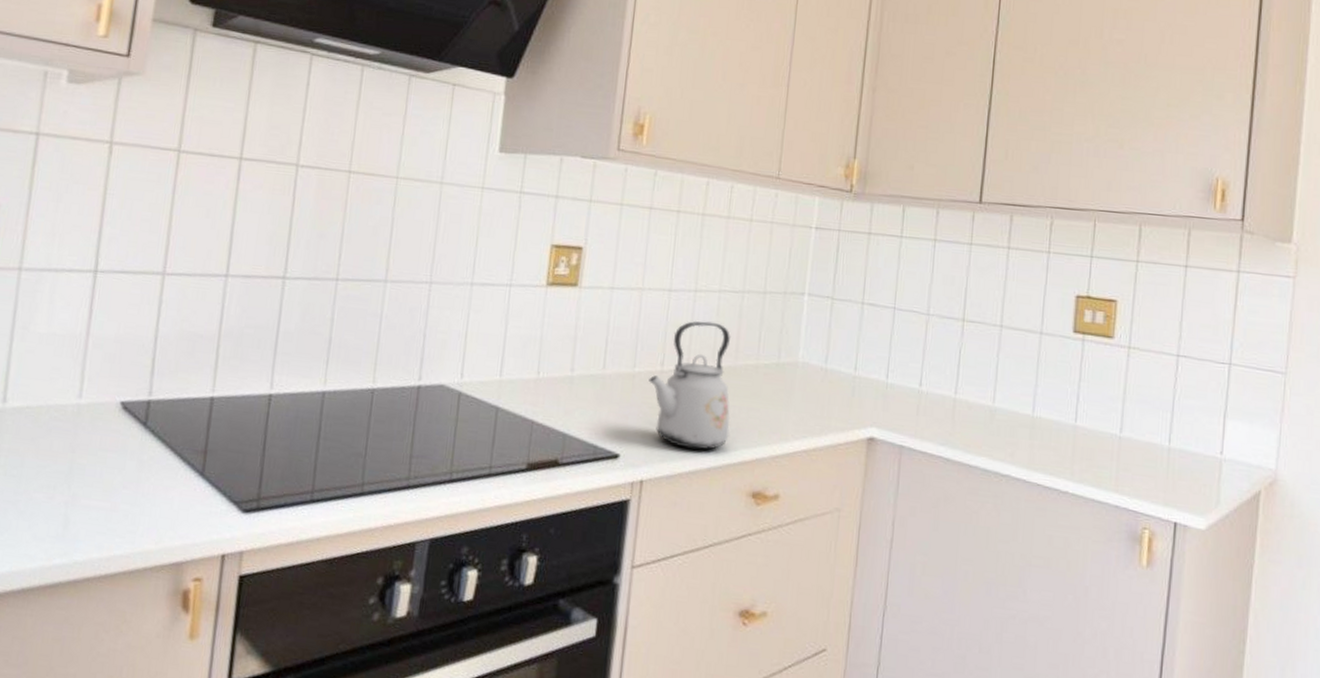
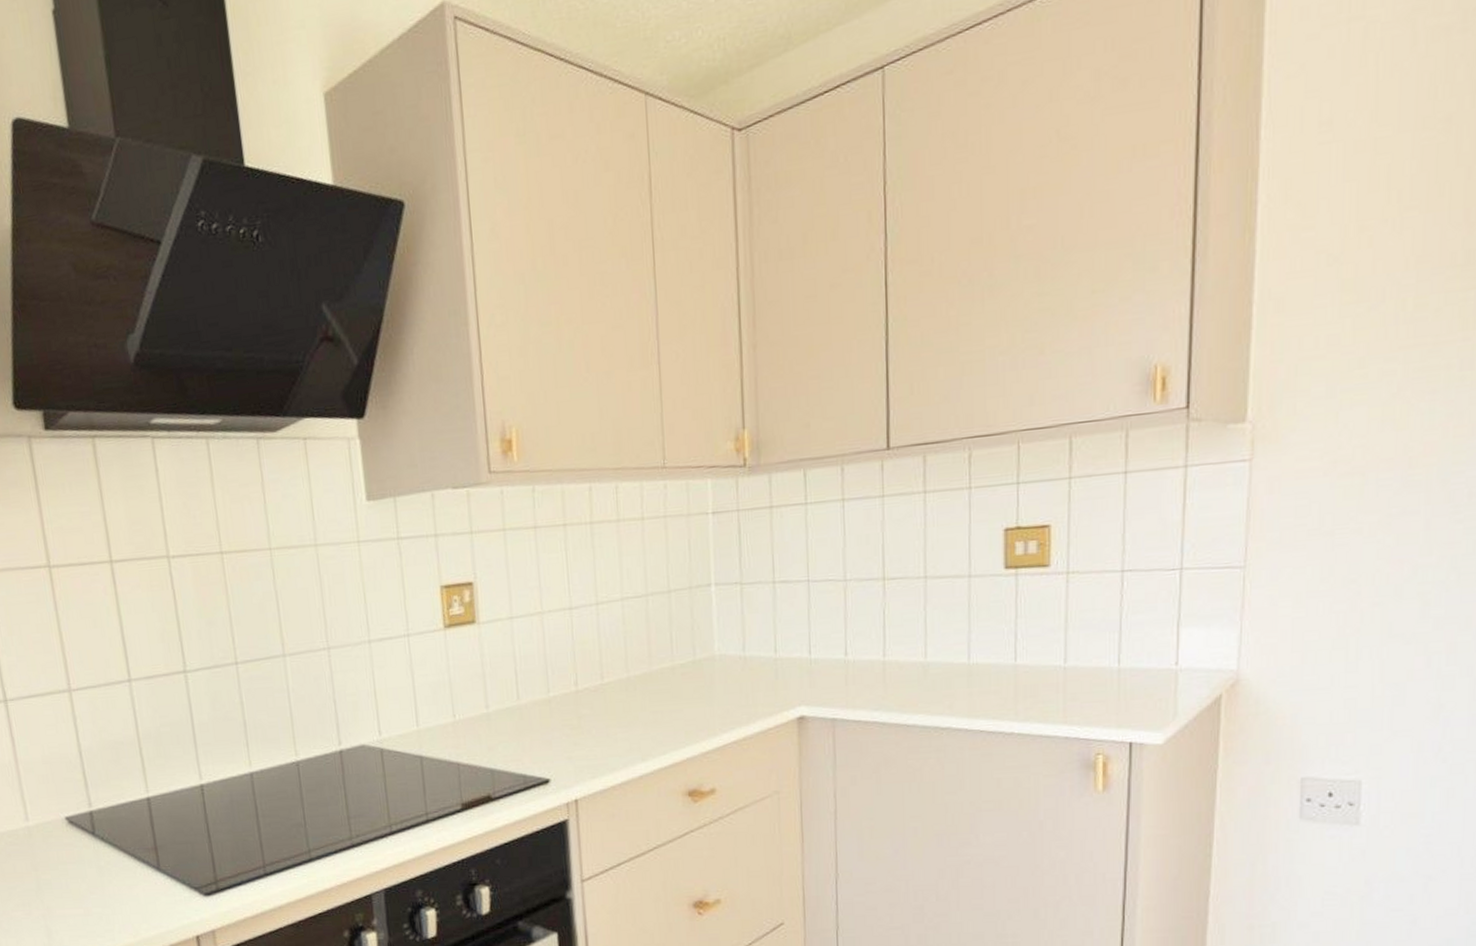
kettle: present [648,320,732,450] -> none [565,632,656,762]

